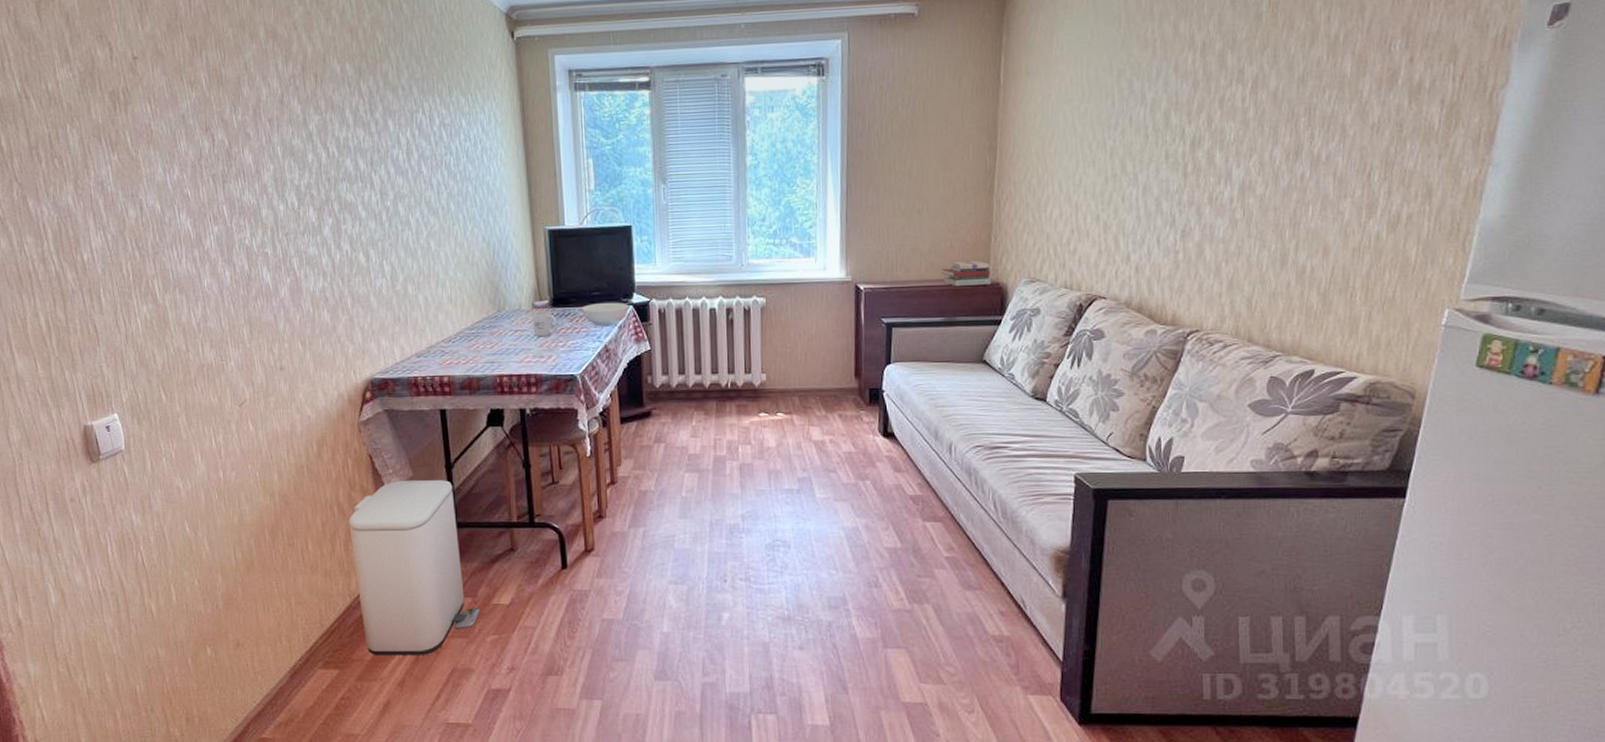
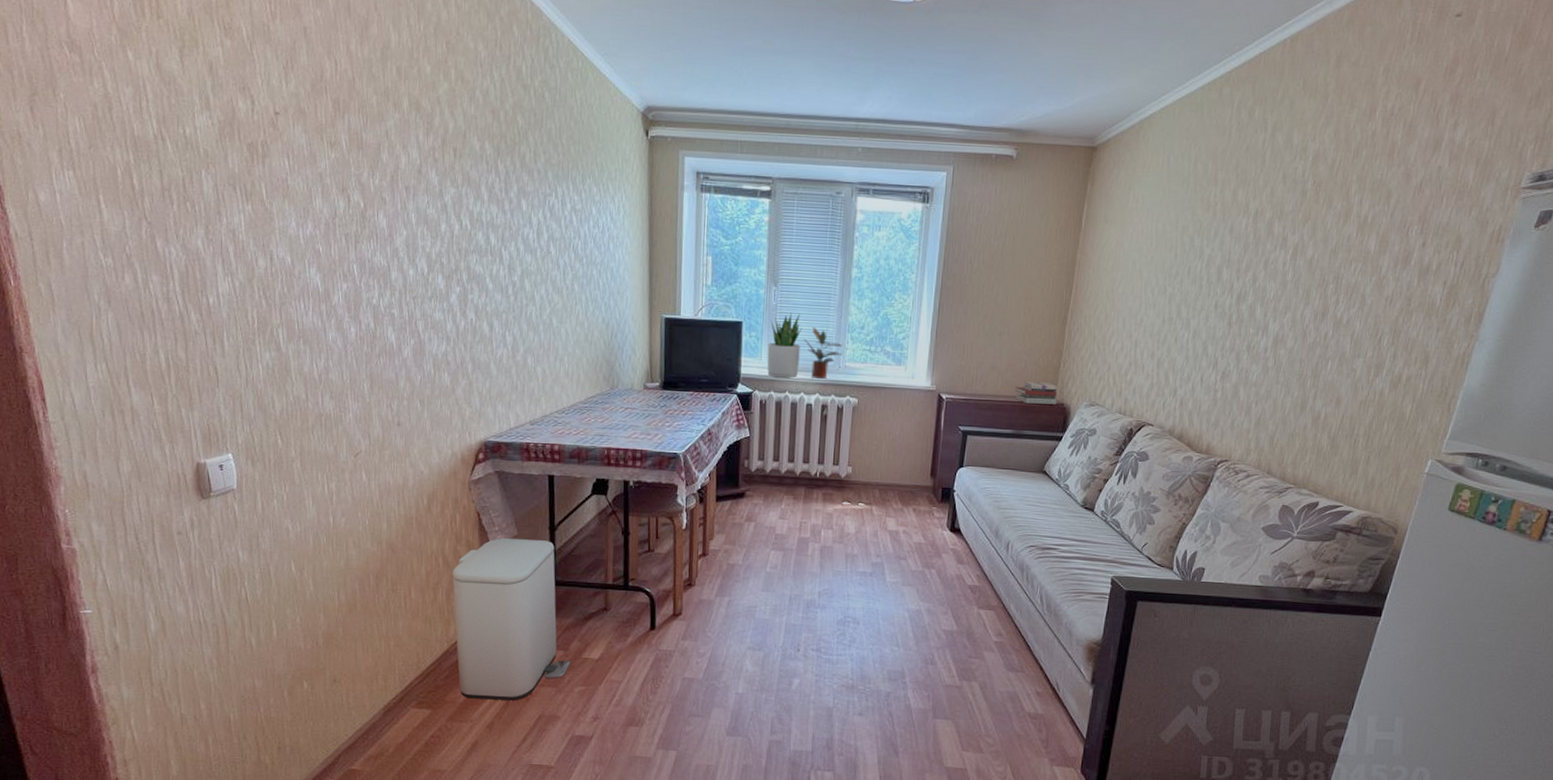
mug: present [532,310,558,337] -> none [643,391,666,416]
bowl: present [582,302,628,327] -> none [689,389,732,412]
planter: none [661,211,698,283] -> present [767,313,803,378]
potted plant: none [699,223,744,280] -> present [803,326,843,379]

